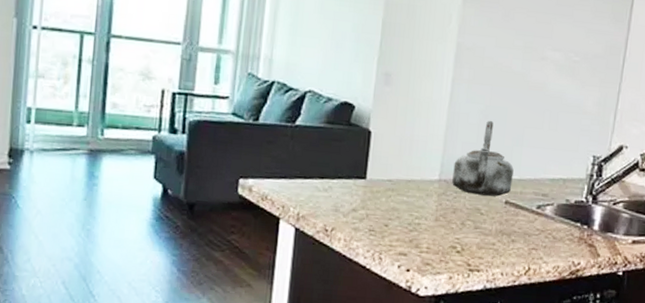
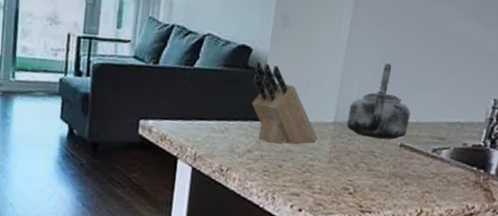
knife block: none [355,118,424,202] -> present [251,61,318,144]

